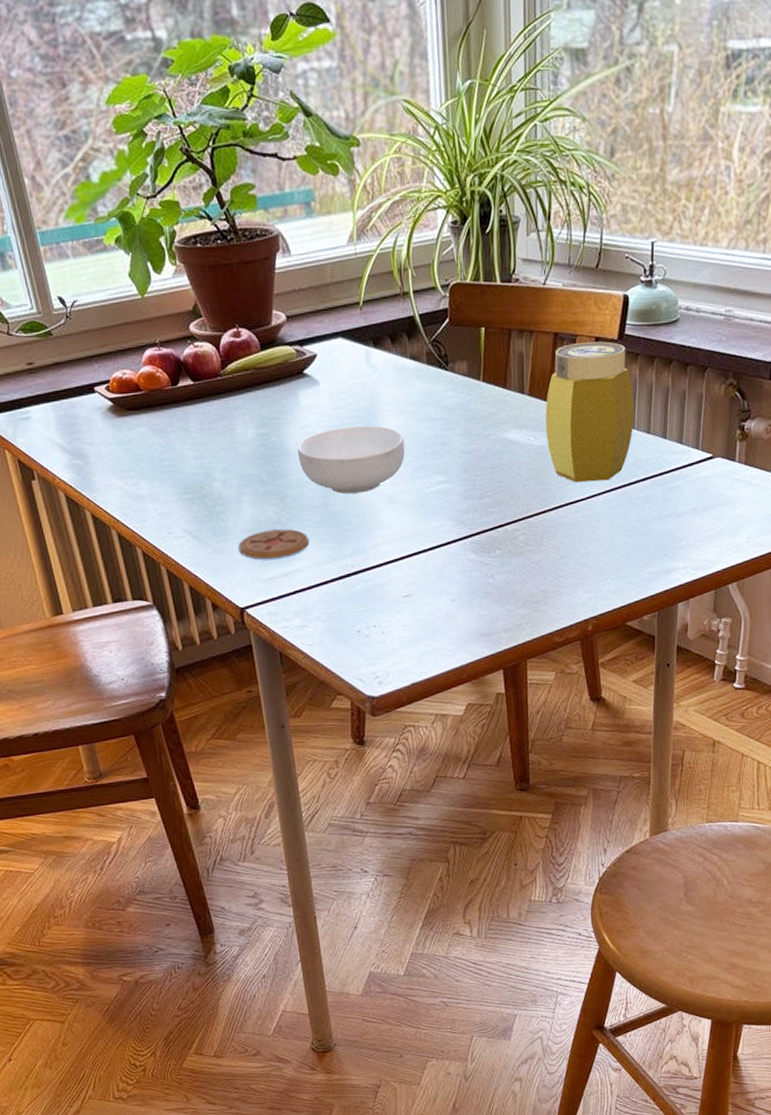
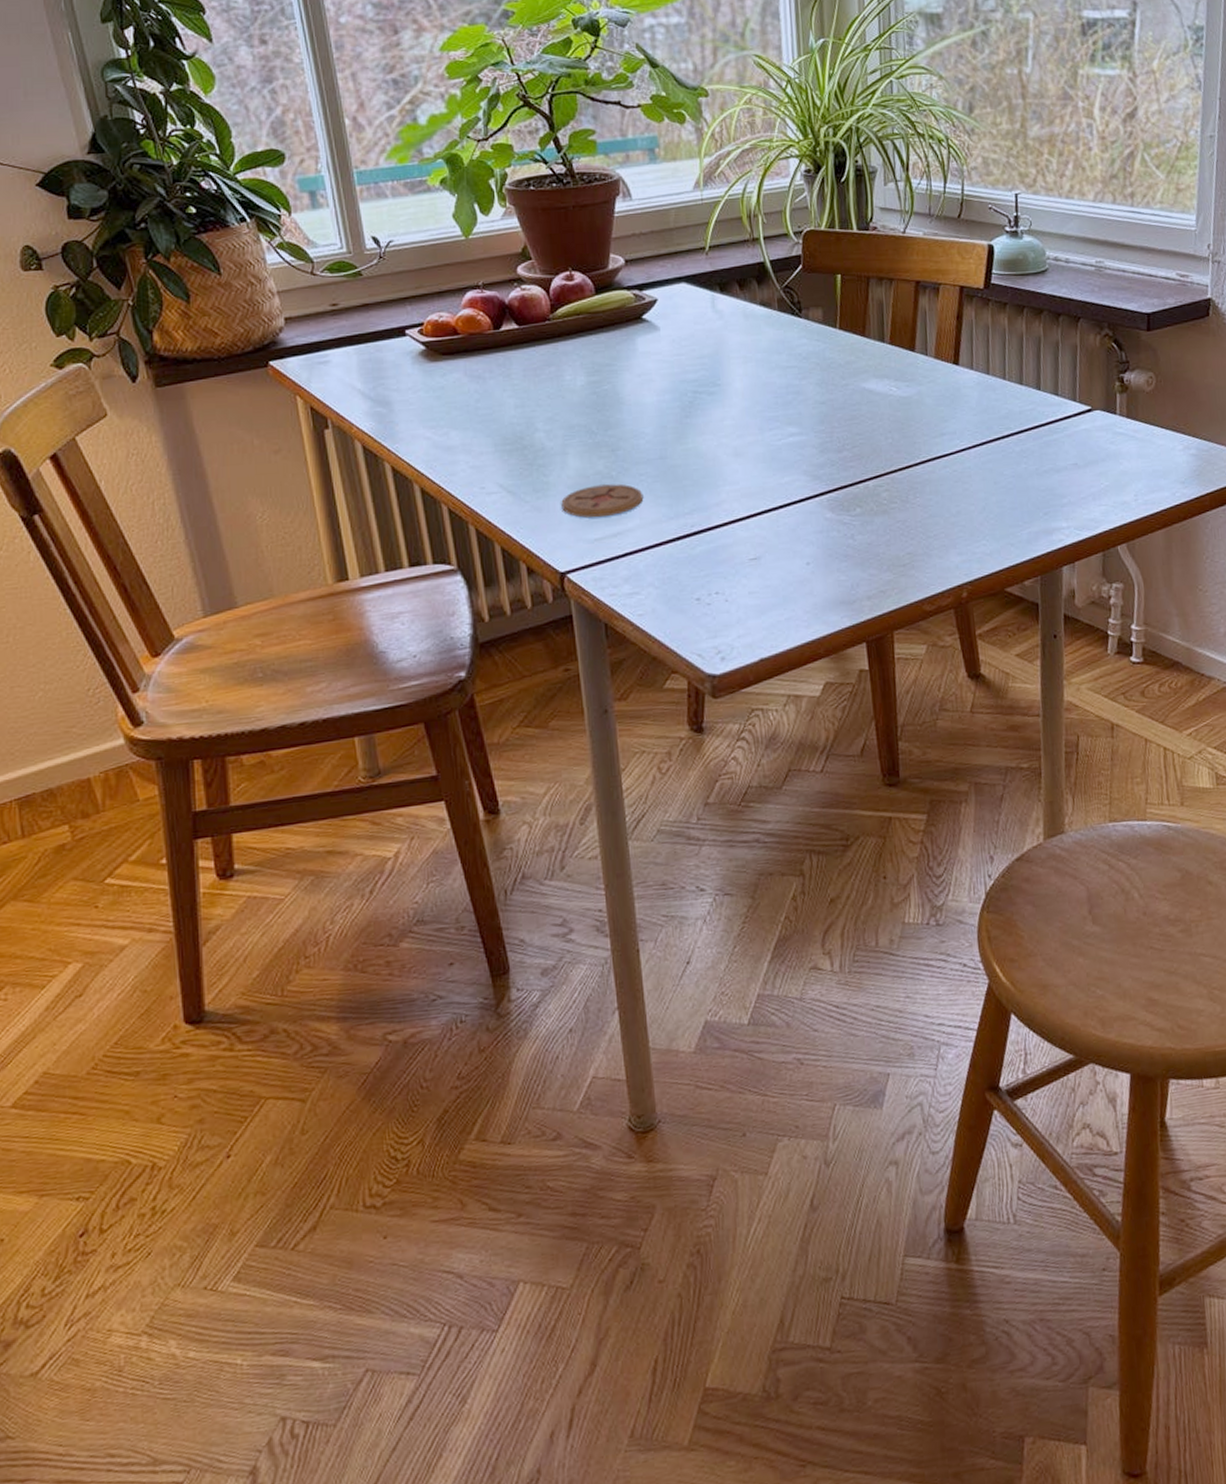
cereal bowl: present [297,426,405,494] -> none [632,374,754,447]
jar: present [545,341,635,483] -> none [908,290,1005,436]

